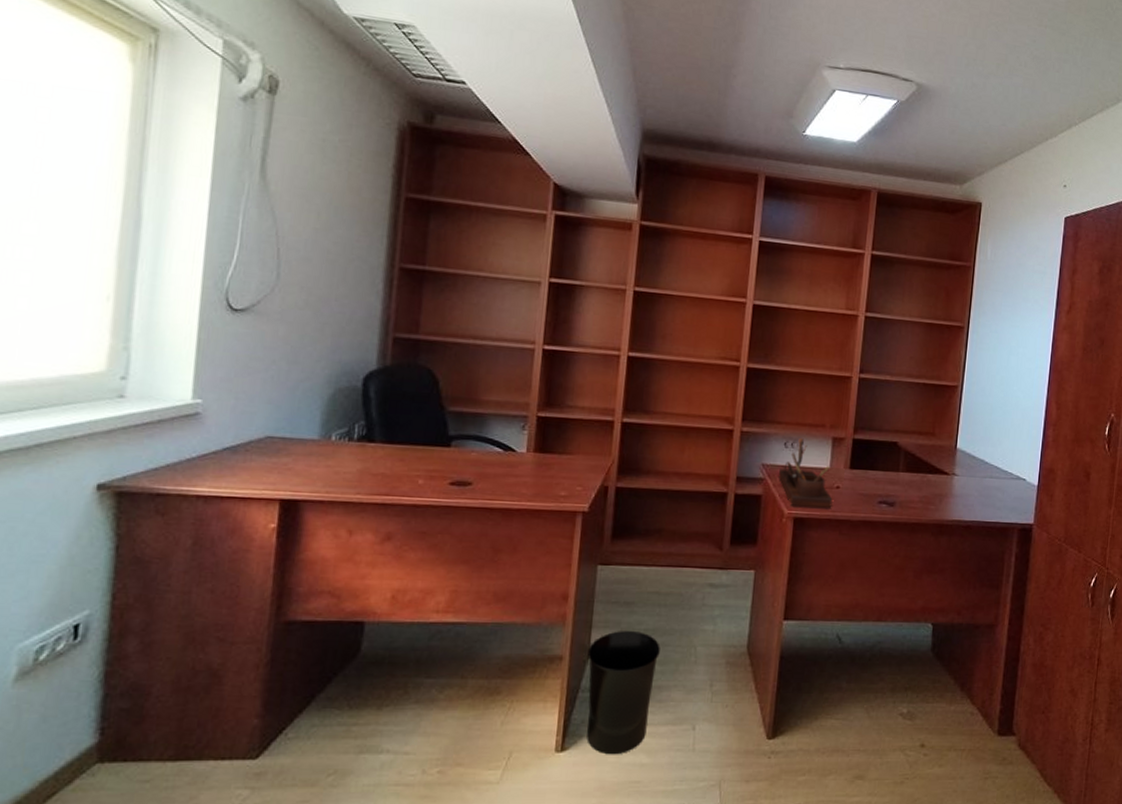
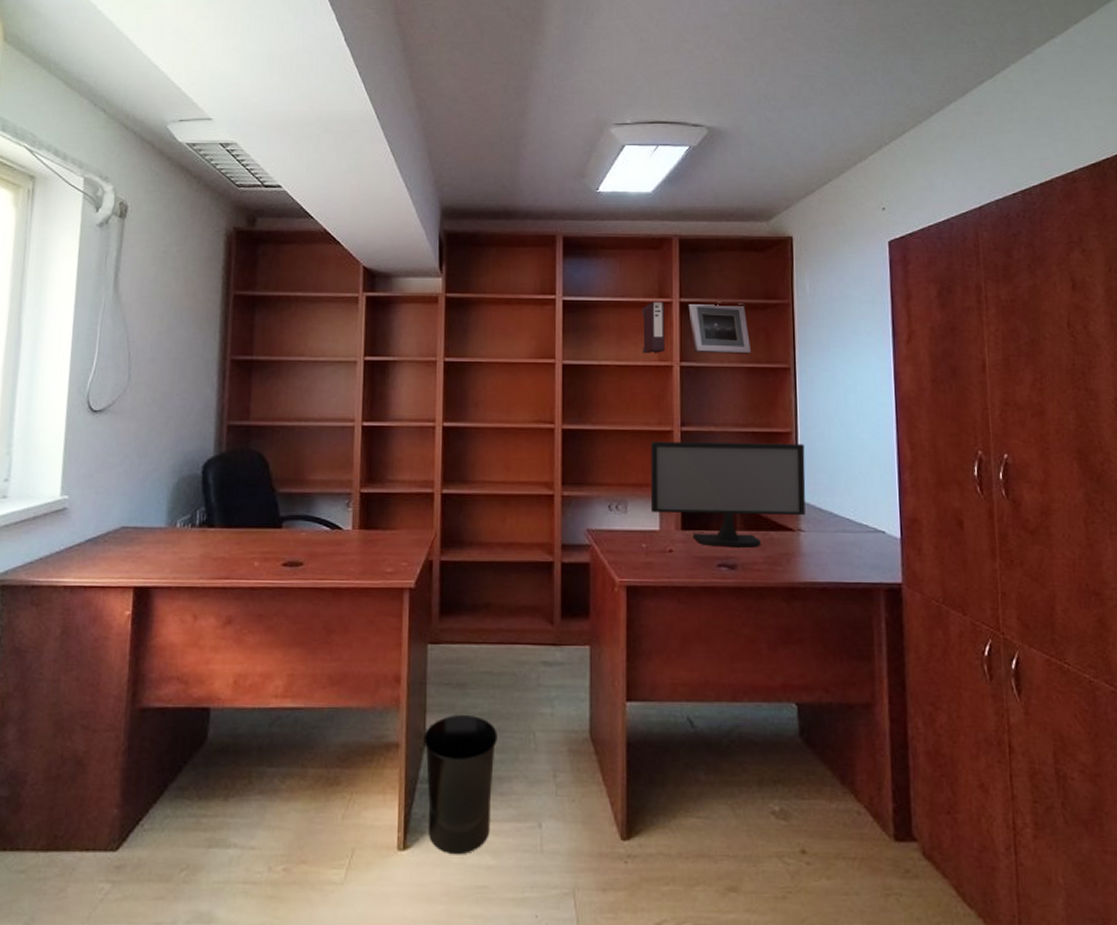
desk organizer: present [778,438,833,509] -> none [605,500,667,575]
computer monitor: none [823,385,968,488] -> present [650,441,806,548]
binder: none [830,251,857,303] -> present [641,301,665,354]
picture frame: none [878,257,932,311] -> present [688,302,752,354]

